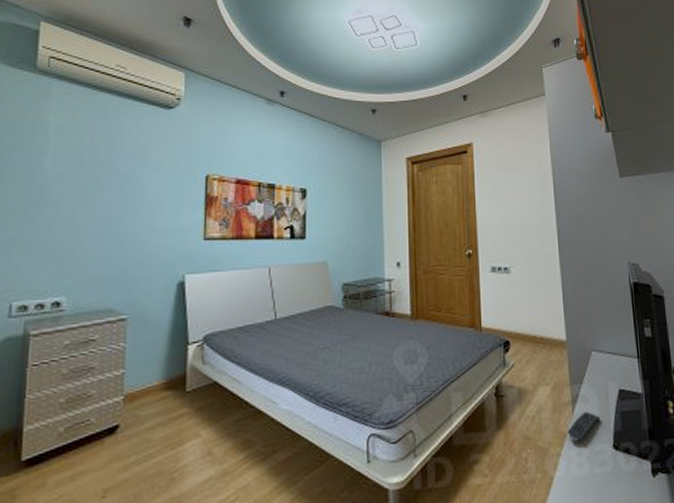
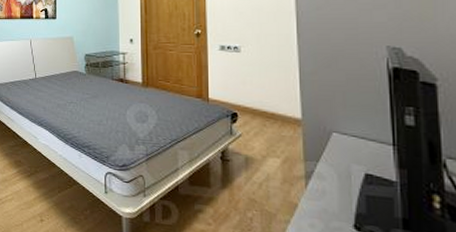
remote control: present [567,412,601,442] -> none [299,188,340,214]

